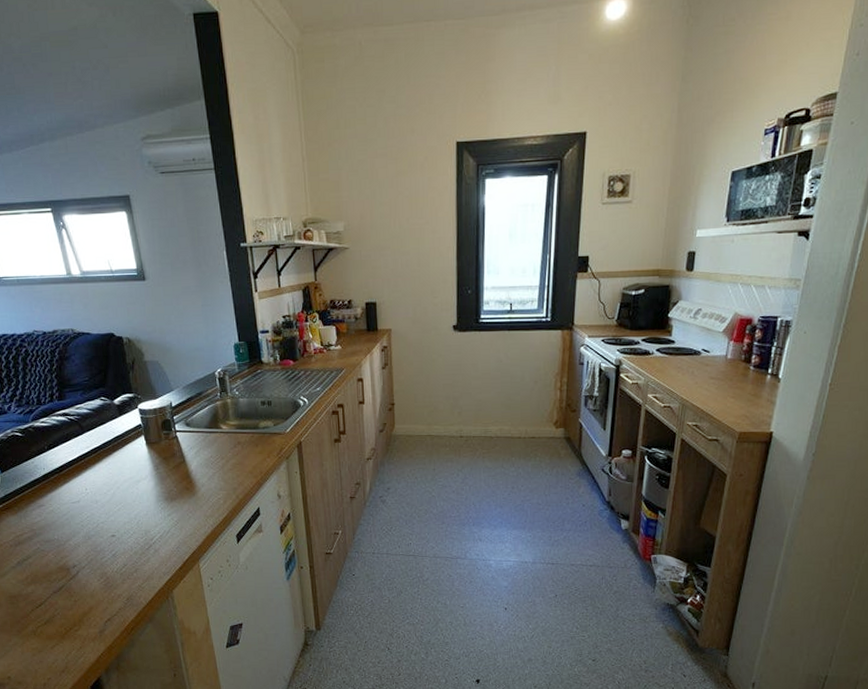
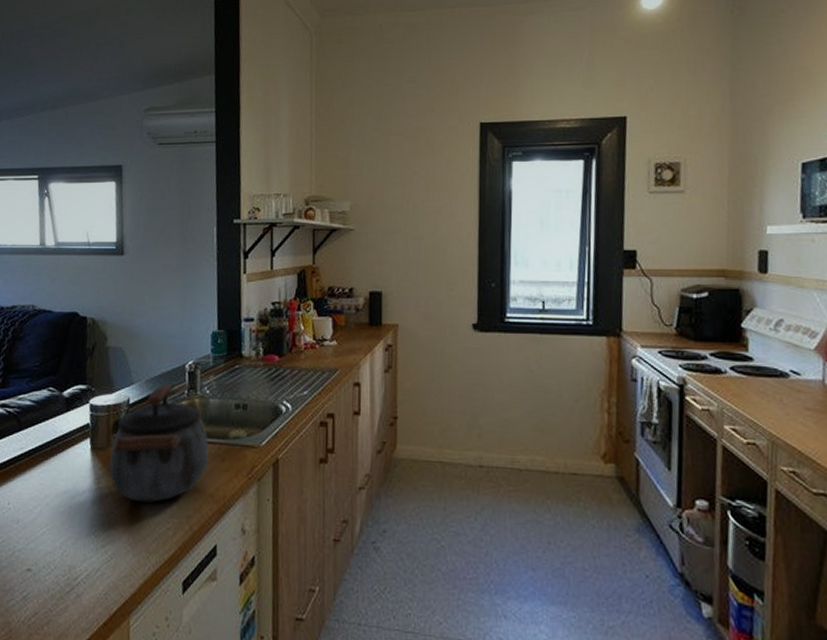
kettle: none [163,389,245,481] -> present [108,384,209,502]

